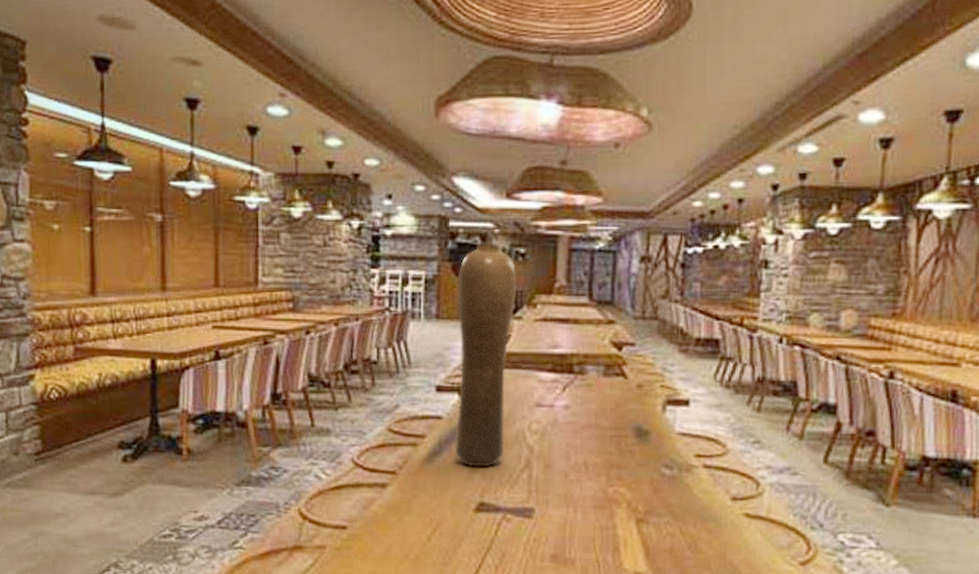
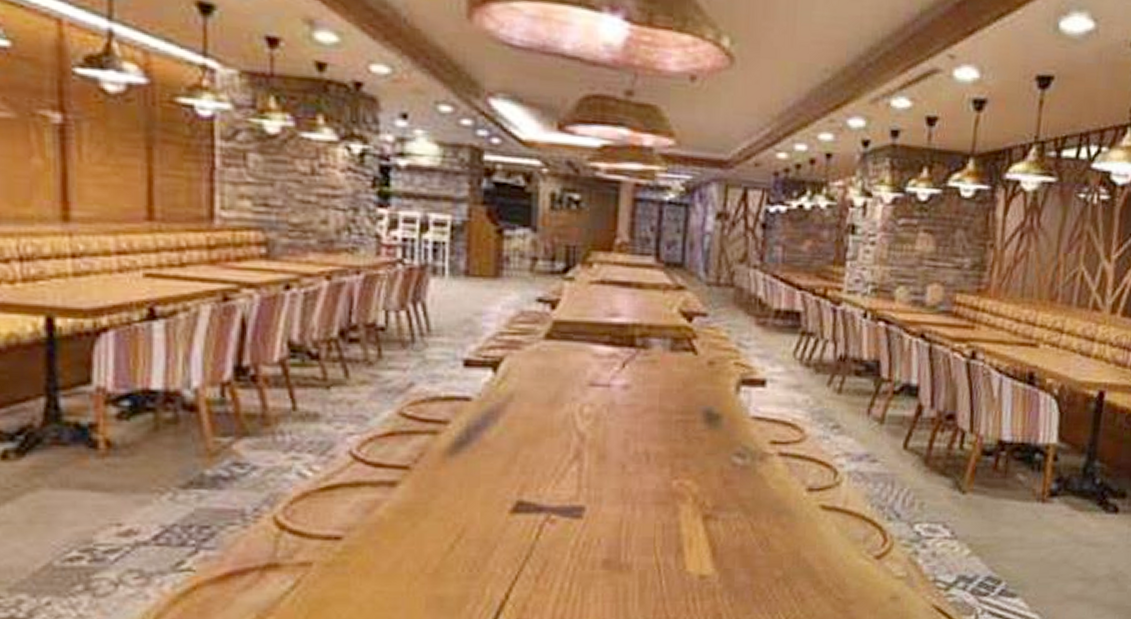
vase: present [455,243,517,467] -> none [487,184,569,459]

